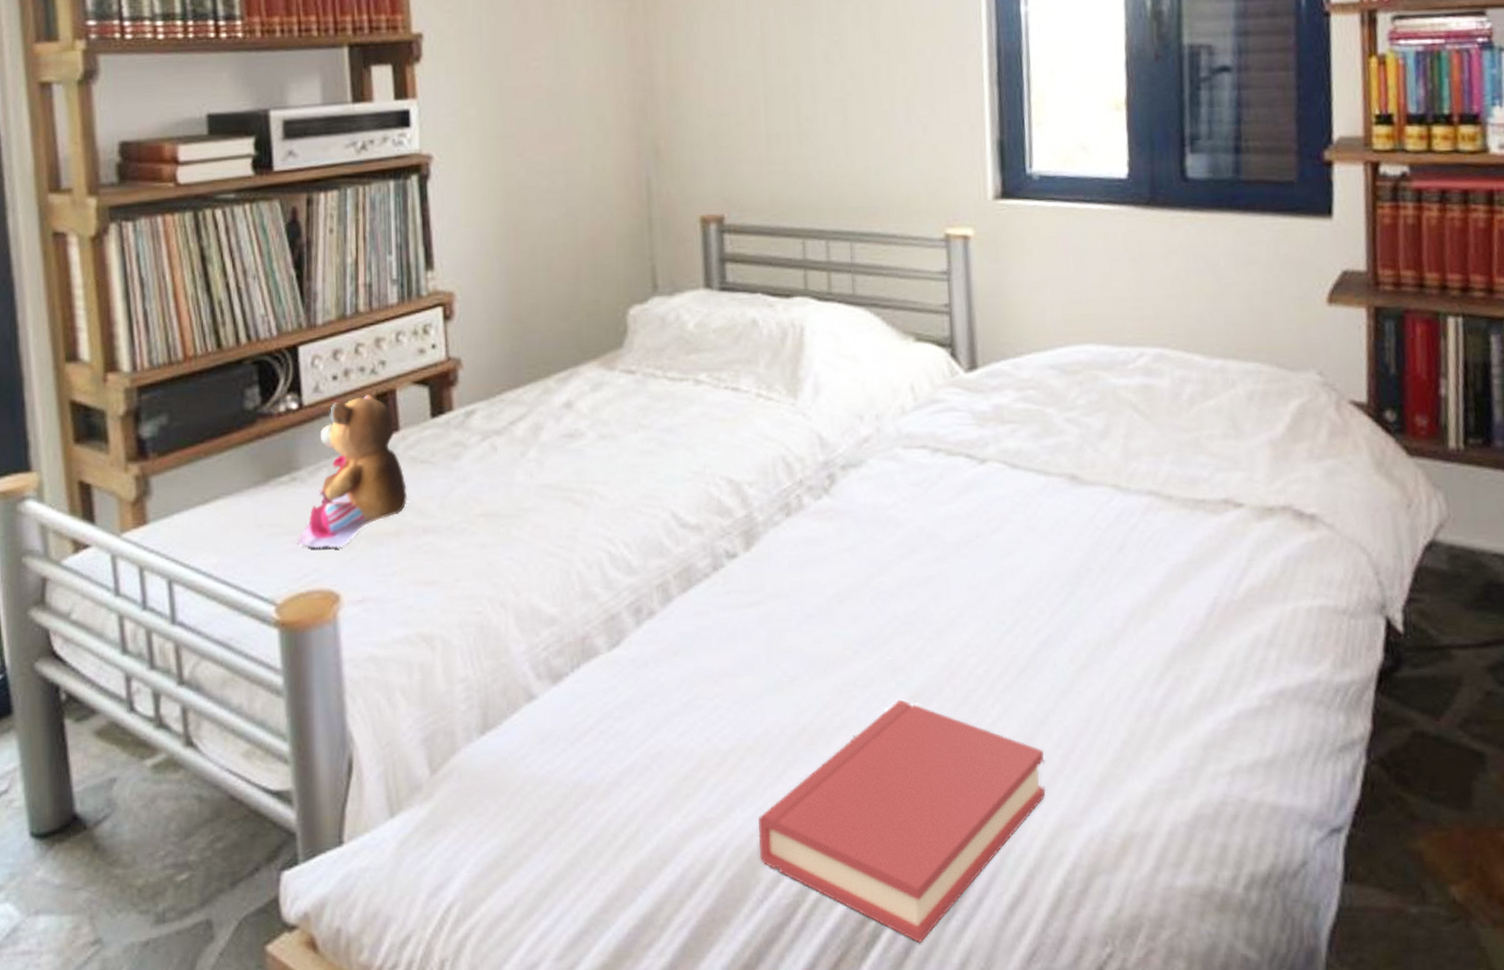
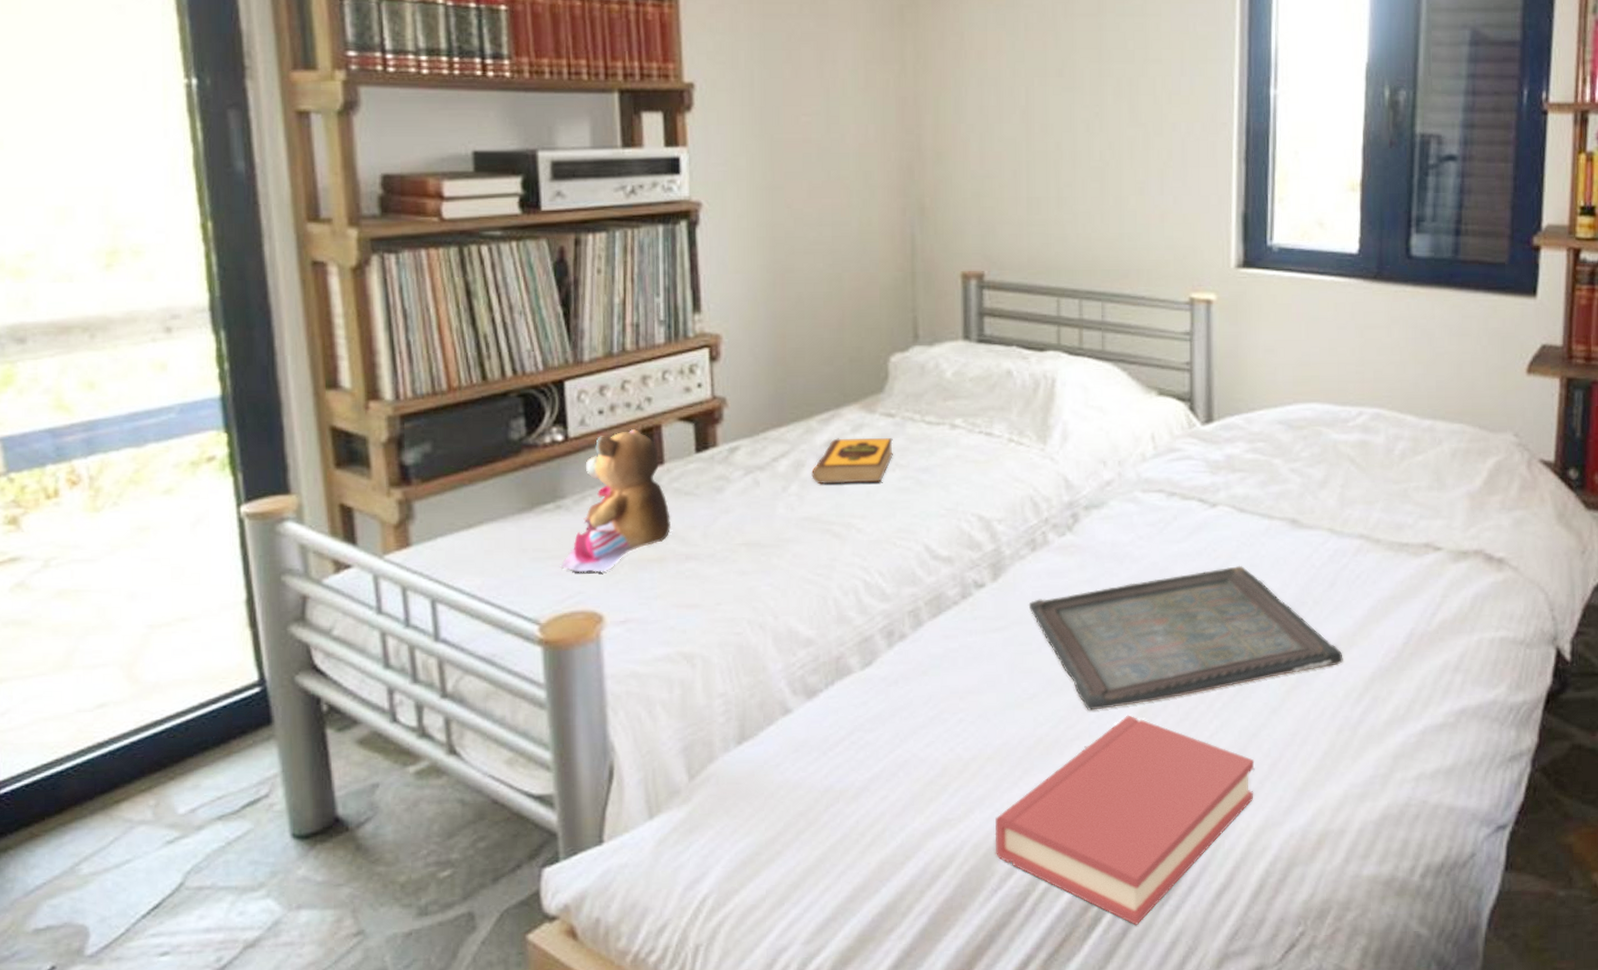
hardback book: none [550,397,635,449] -> present [811,438,893,485]
serving tray: none [785,528,1139,695] -> present [1028,565,1343,710]

